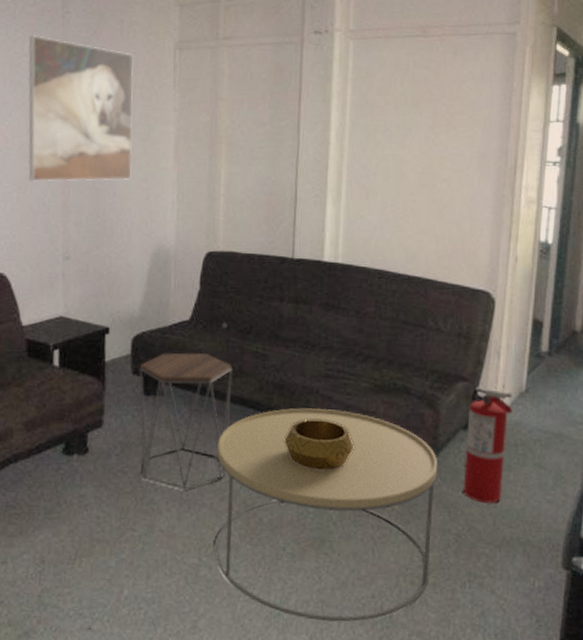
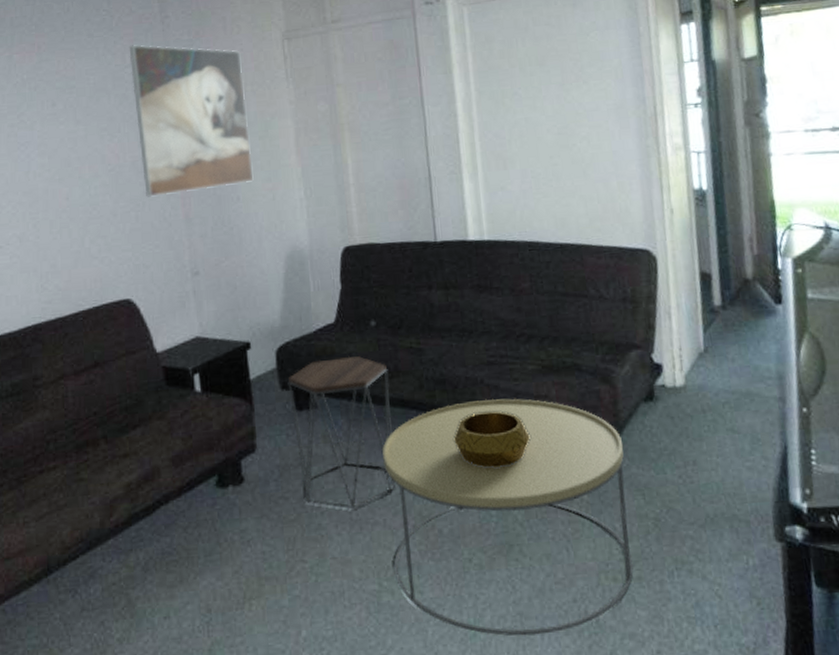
fire extinguisher: present [463,387,513,503] -> none [646,353,697,480]

